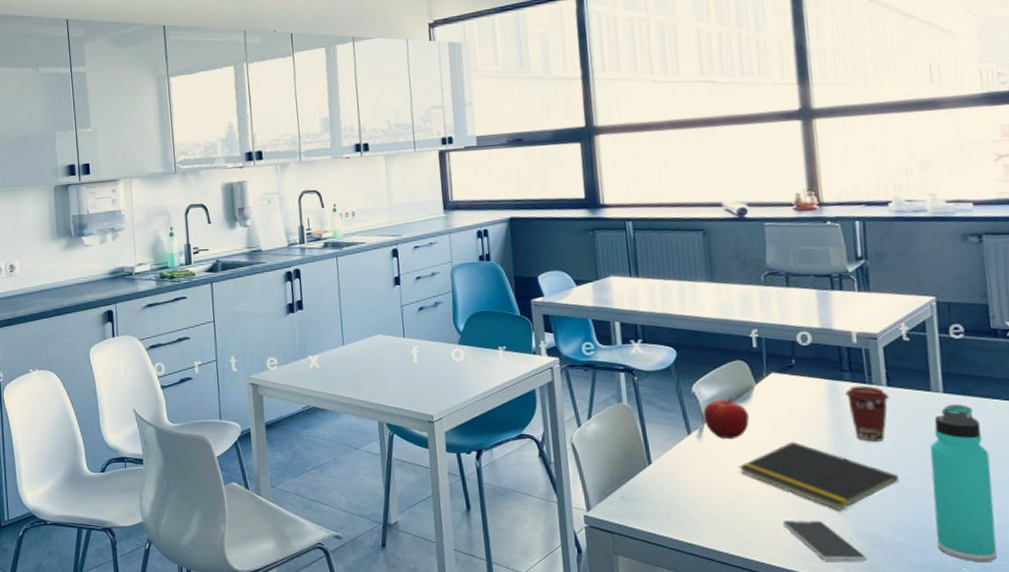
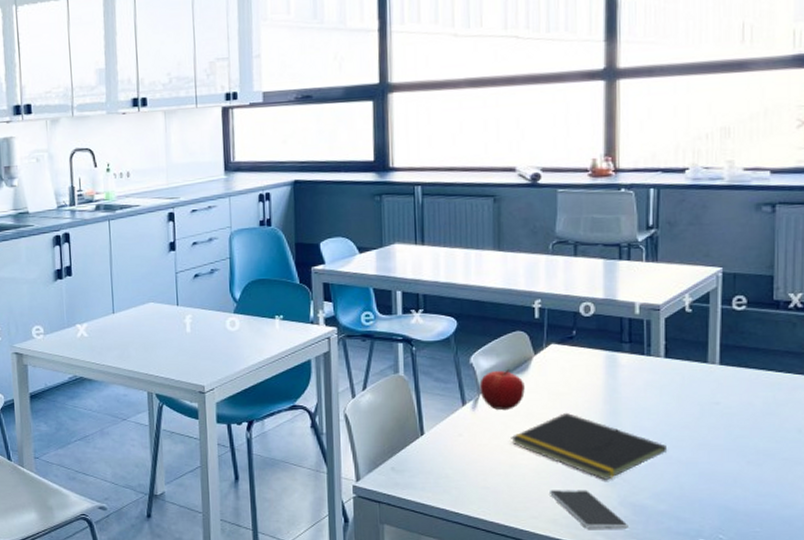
coffee cup: present [845,385,889,442] -> none [623,357,665,413]
thermos bottle: present [930,403,997,561] -> none [697,375,758,528]

